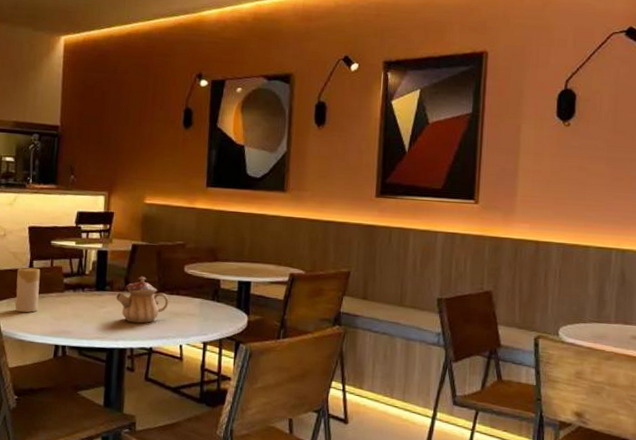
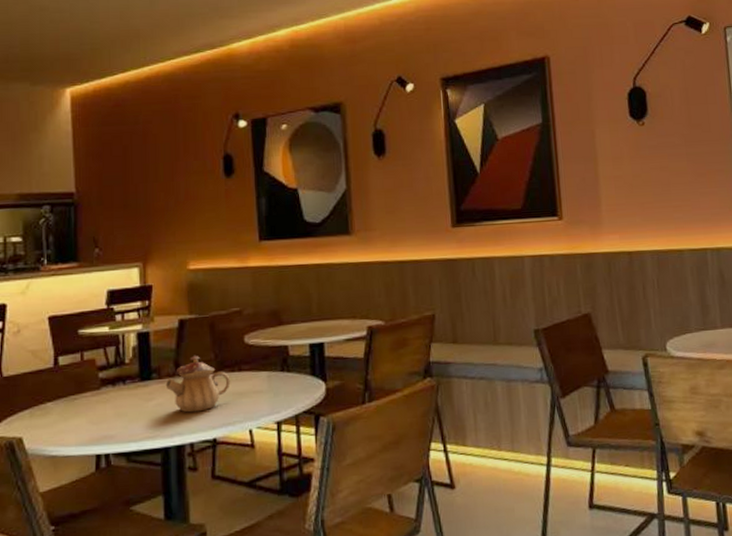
candle: present [15,267,41,313] -> none [39,364,71,423]

